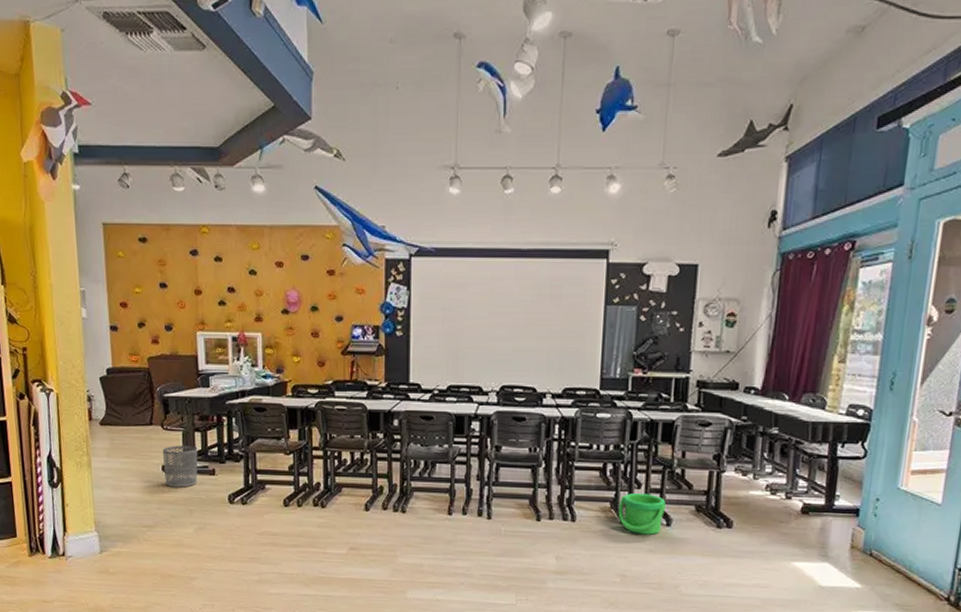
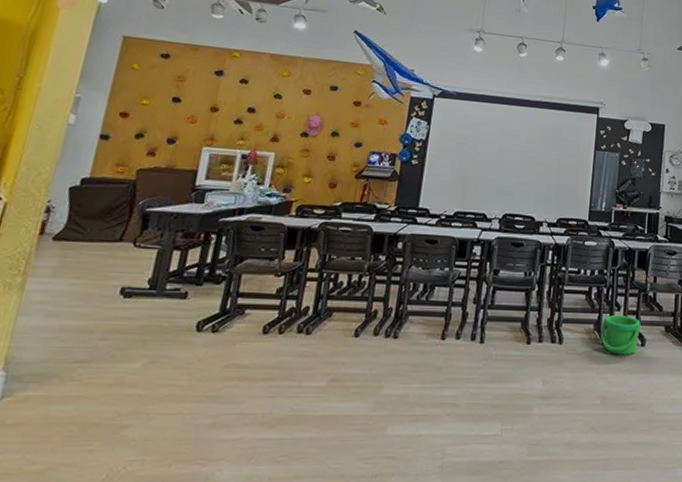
waste bin: present [162,445,198,488] -> none [119,264,173,313]

